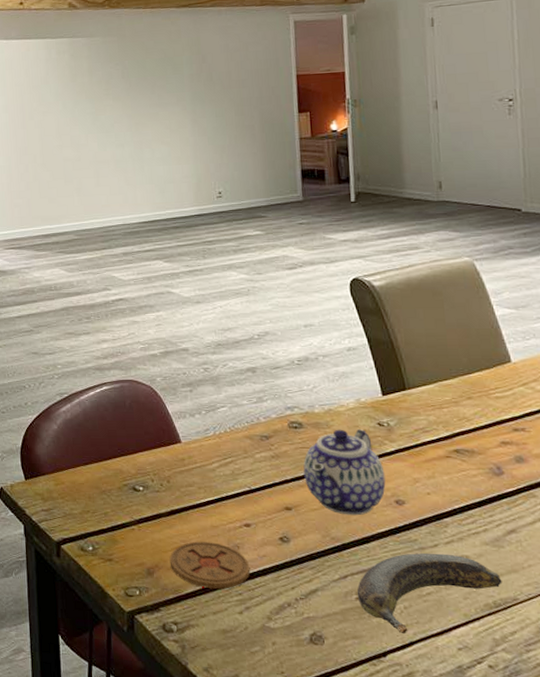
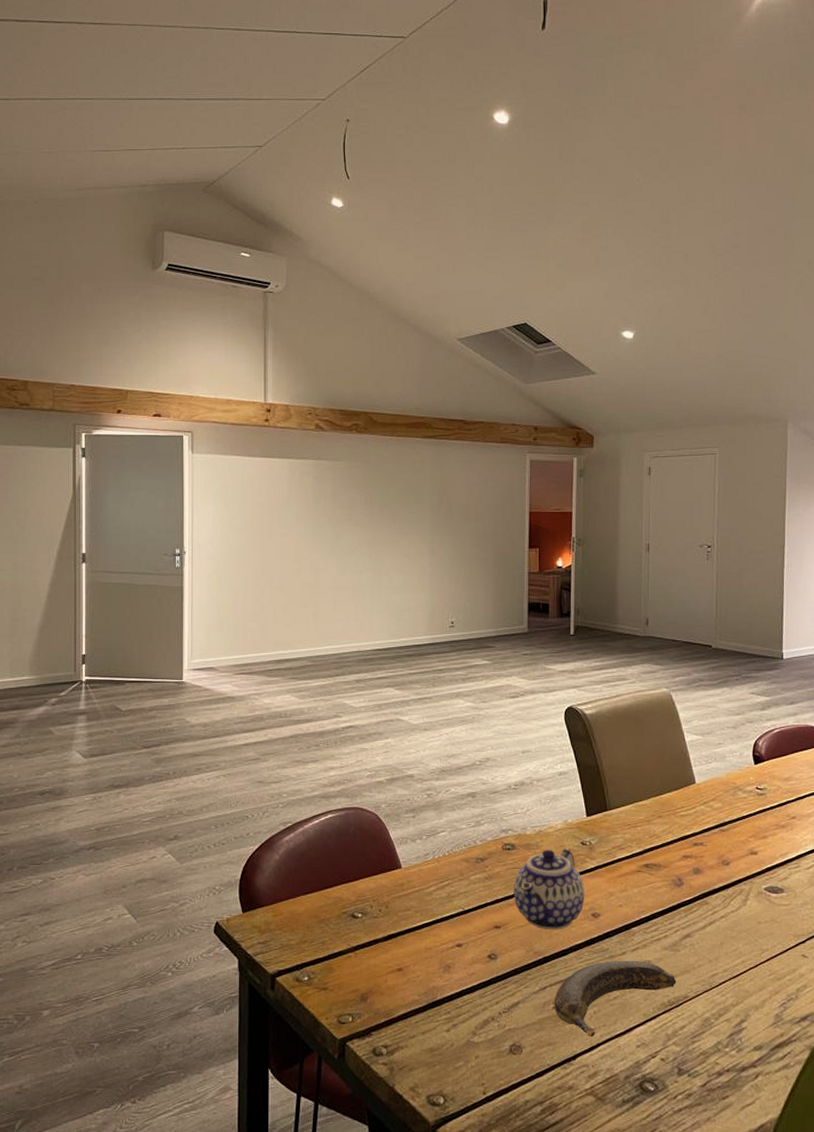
coaster: present [169,541,251,590] -> none [383,964,459,1010]

